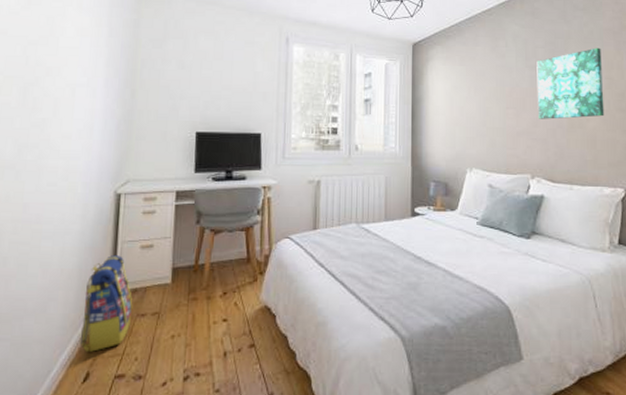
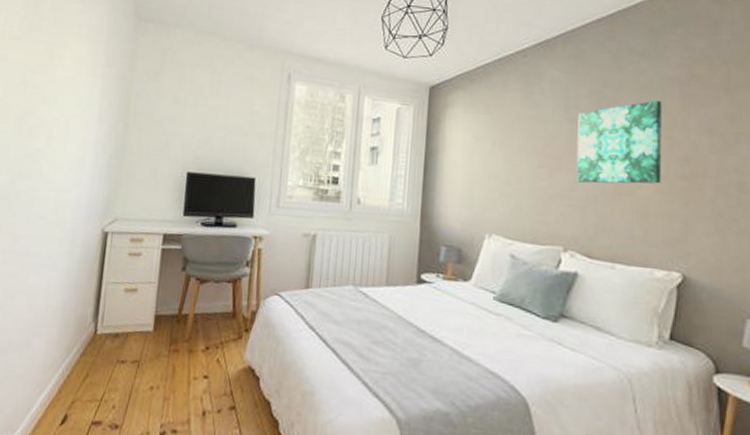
backpack: present [79,255,133,352] -> none [59,296,114,394]

